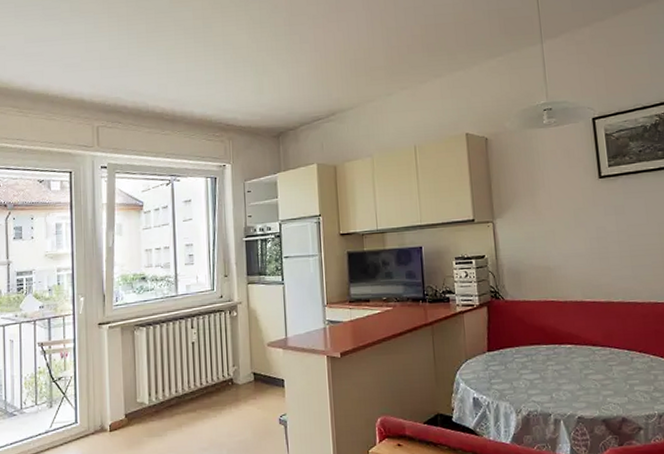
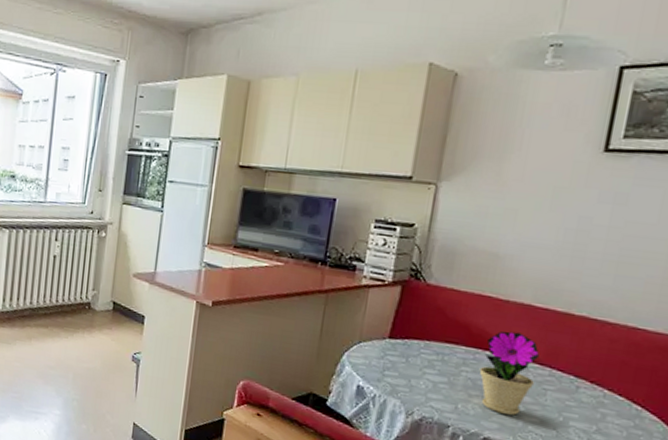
flower pot: none [559,325,602,393] -> present [479,331,539,415]

